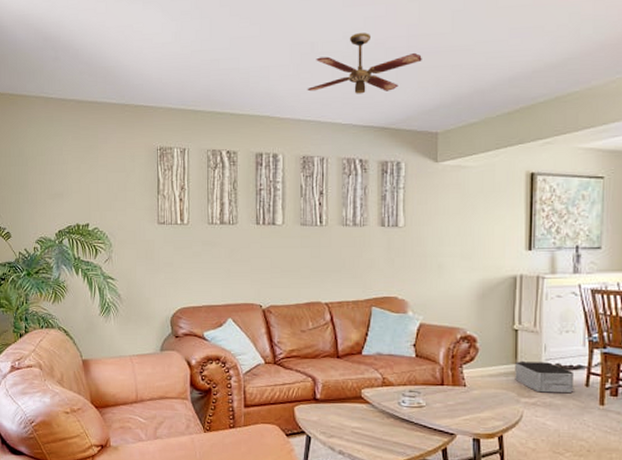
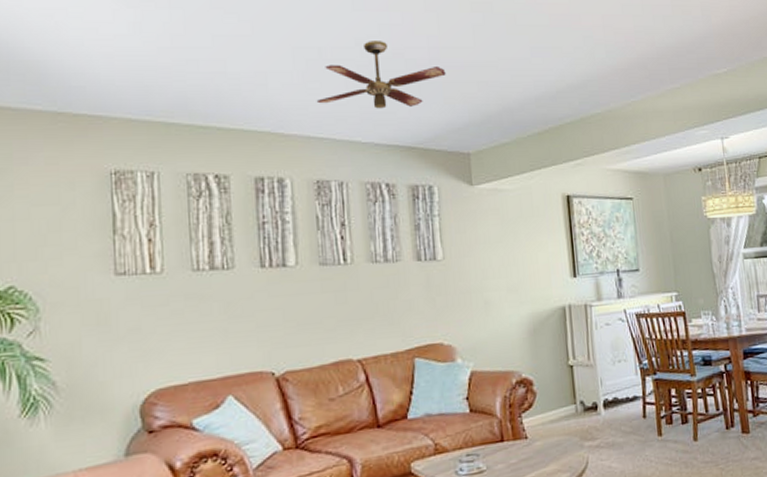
storage bin: present [515,361,573,393] -> none [574,397,632,433]

